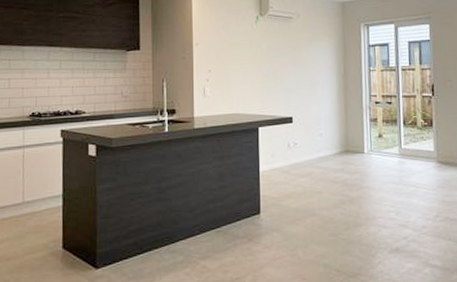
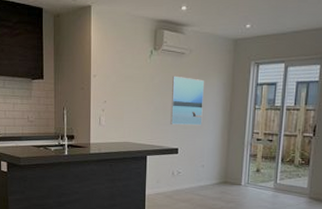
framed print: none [281,40,316,92] -> present [170,76,205,126]

